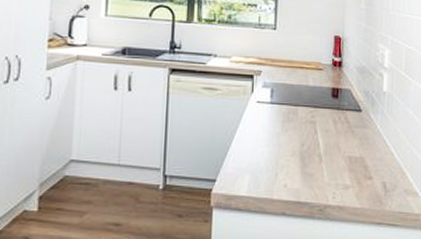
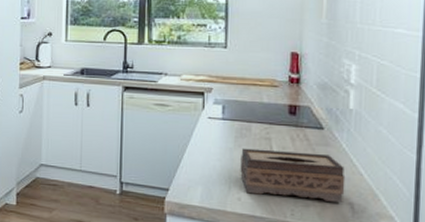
tissue box: none [287,133,380,182] -> present [240,148,346,202]

